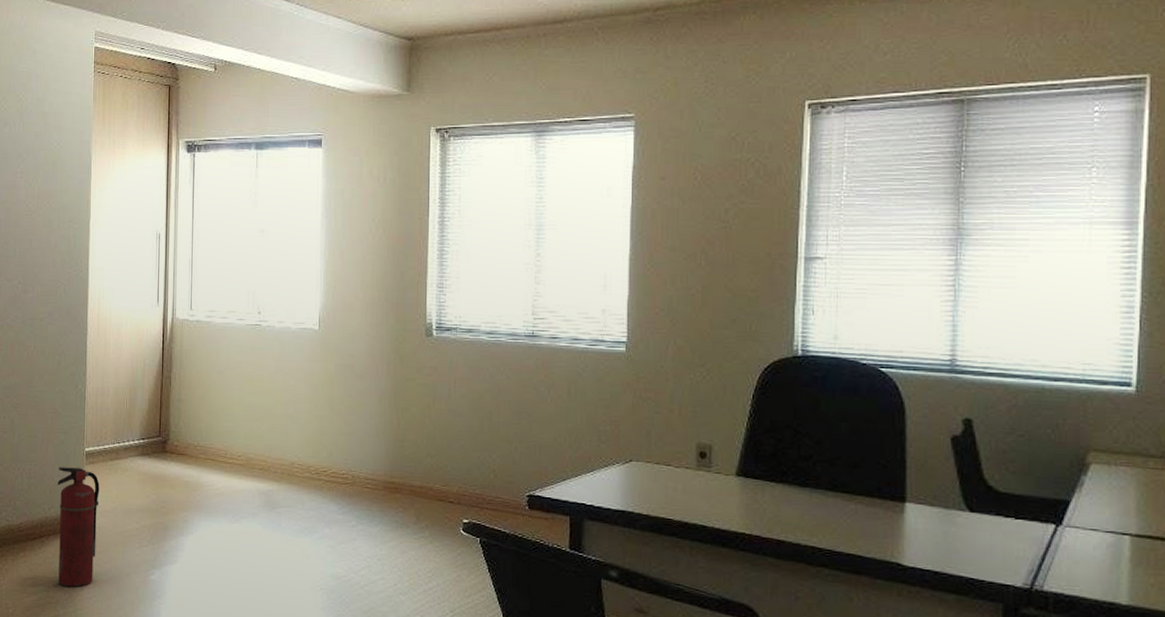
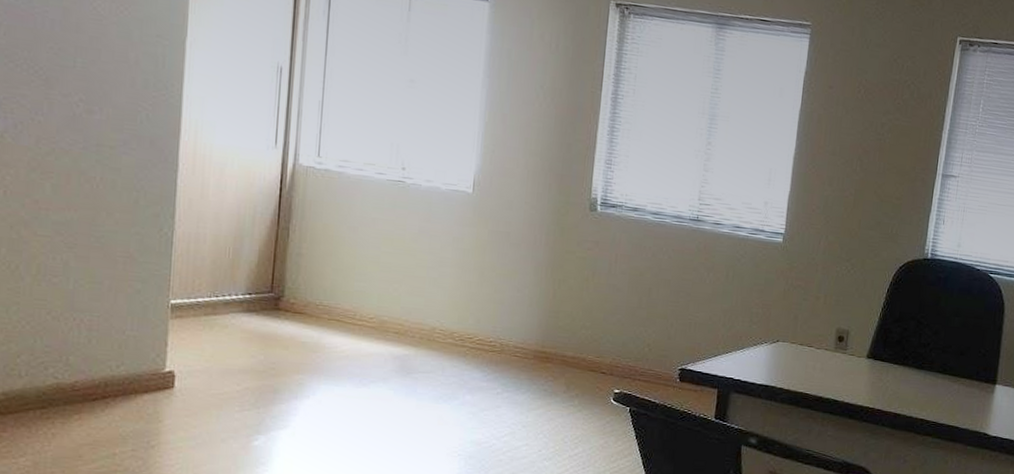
fire extinguisher: present [57,467,100,587] -> none [128,319,189,454]

